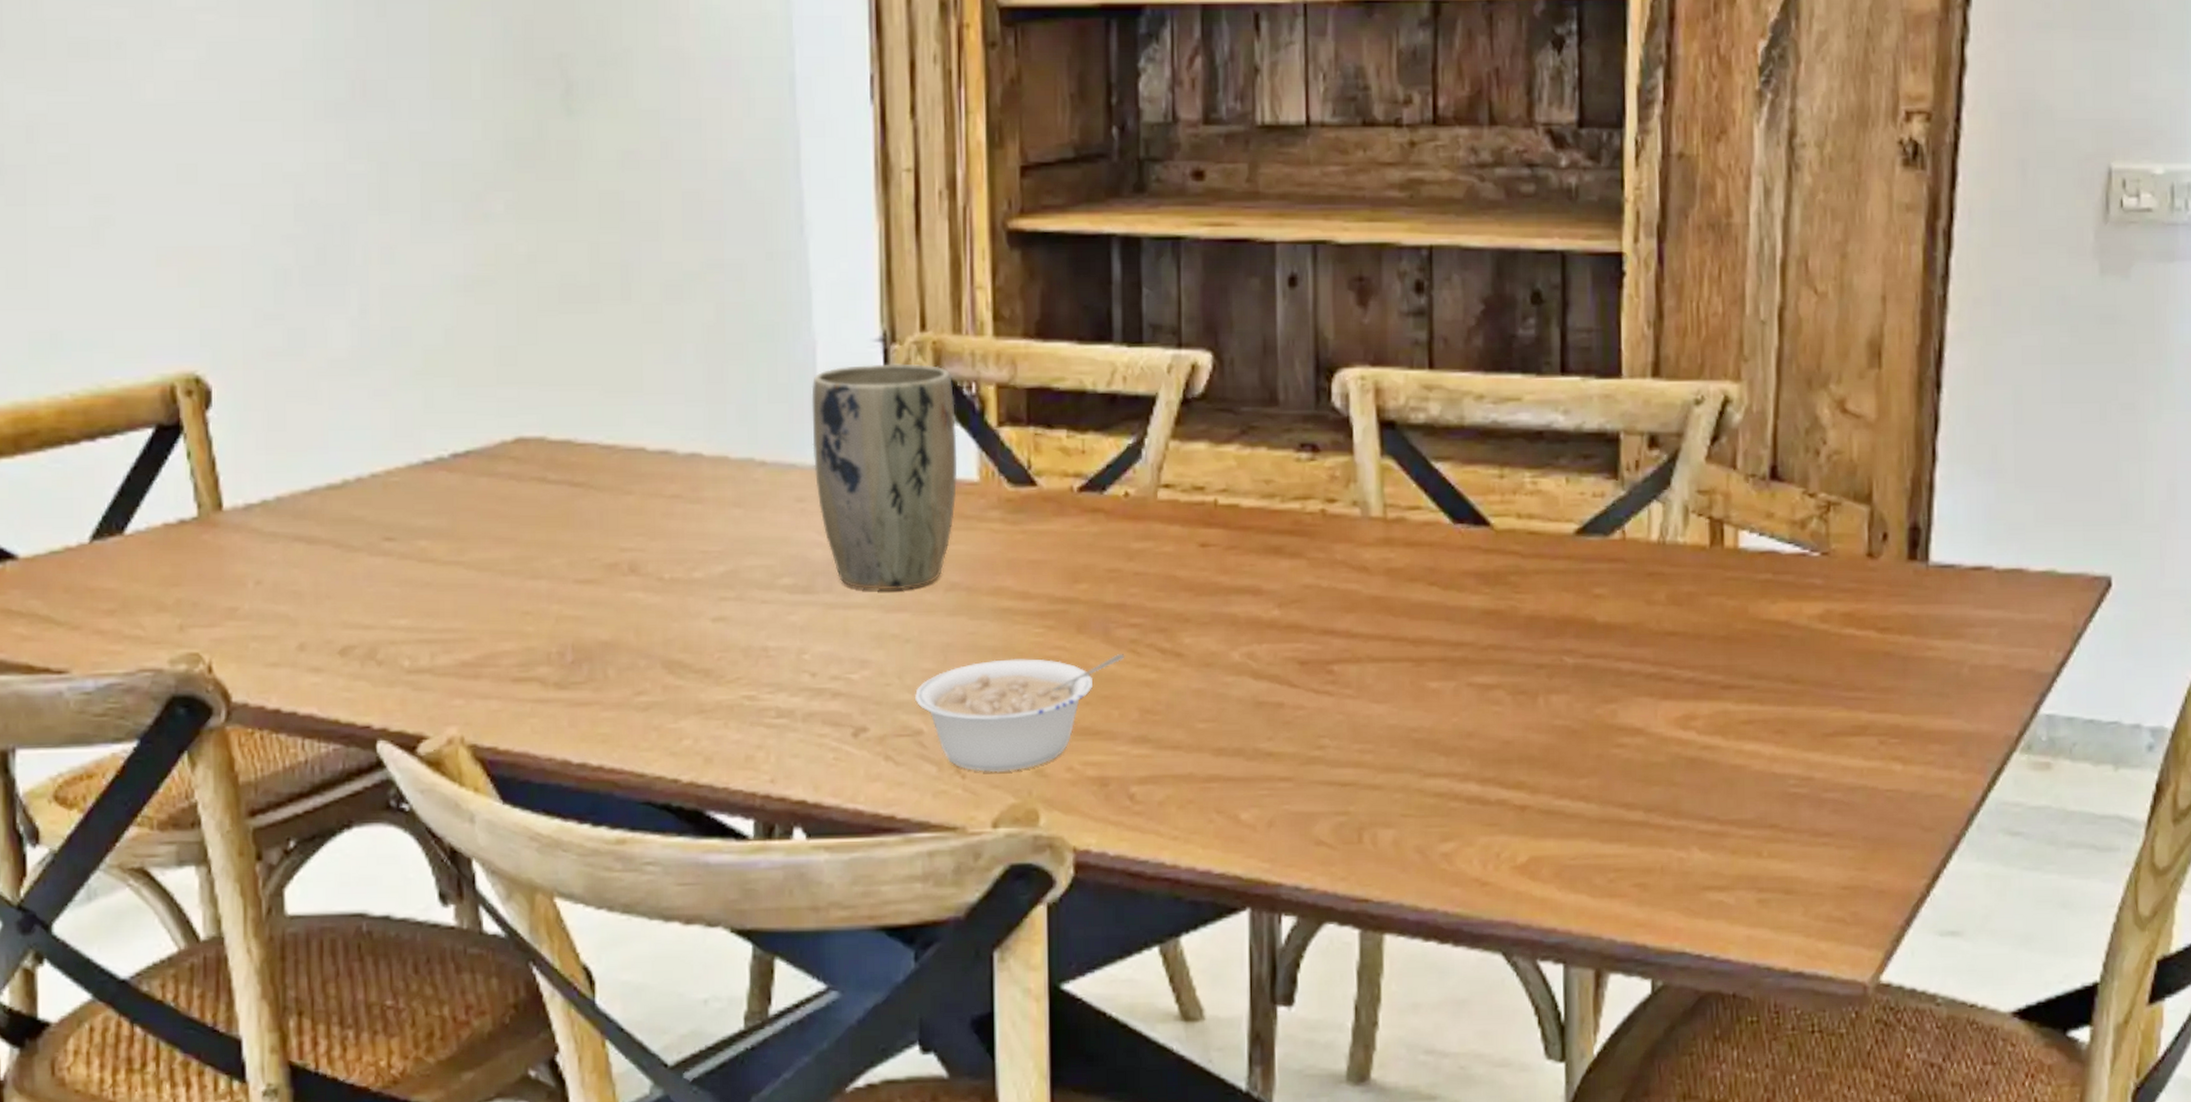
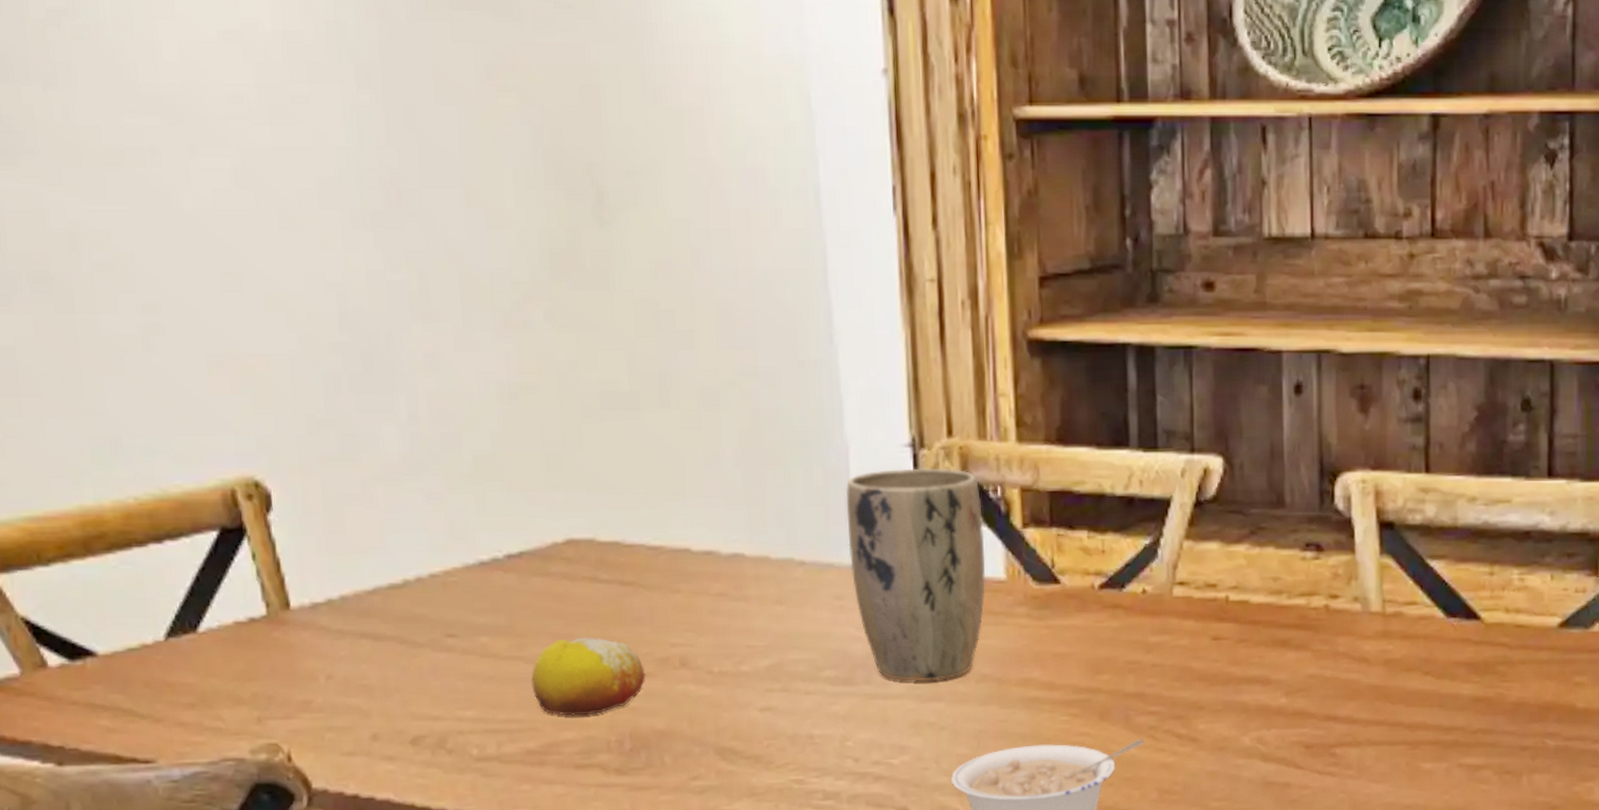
fruit: none [471,541,592,625] -> present [531,637,646,716]

